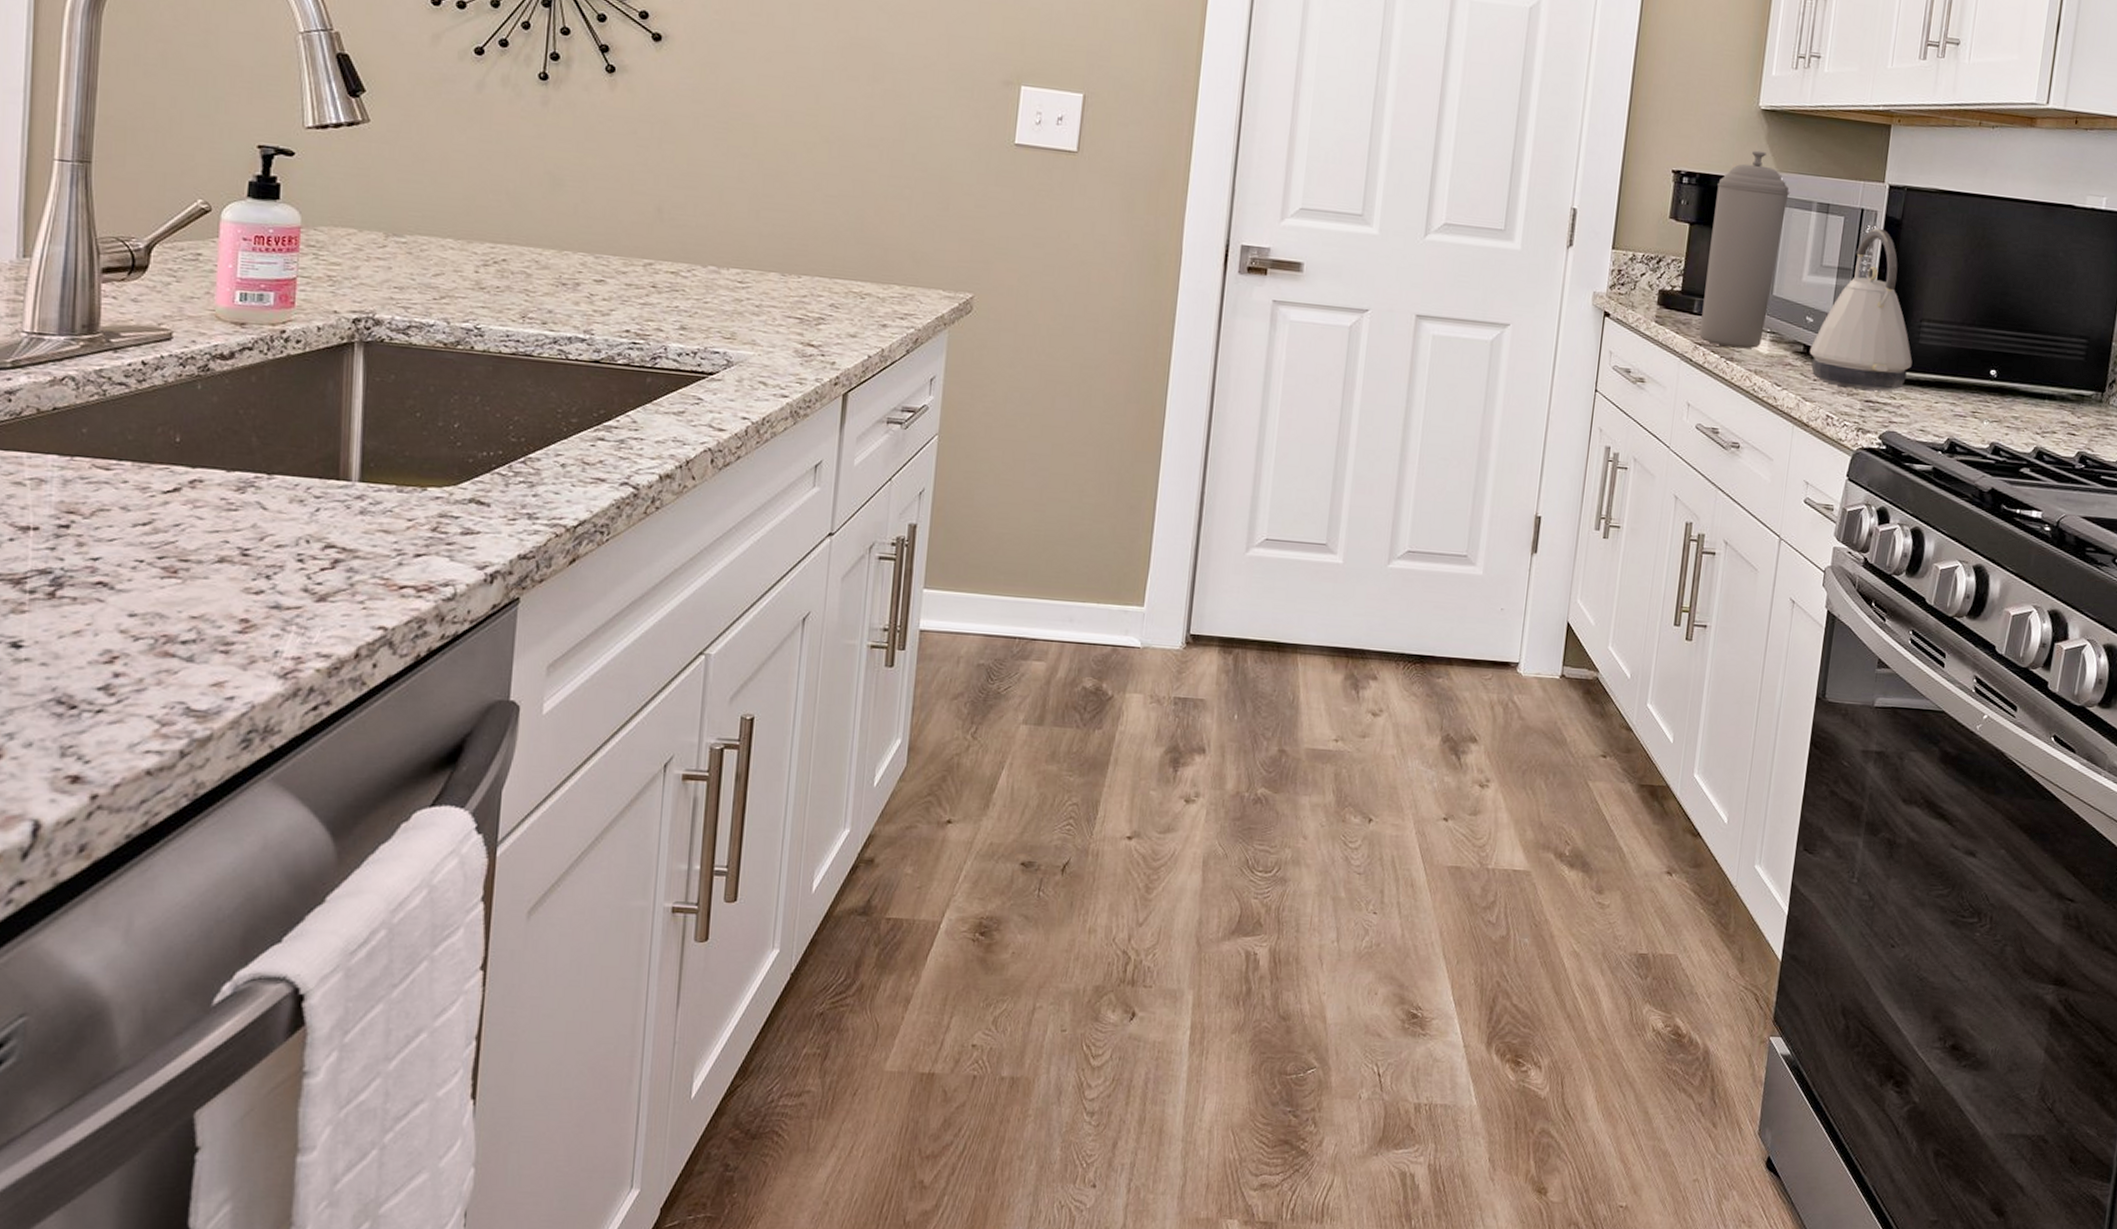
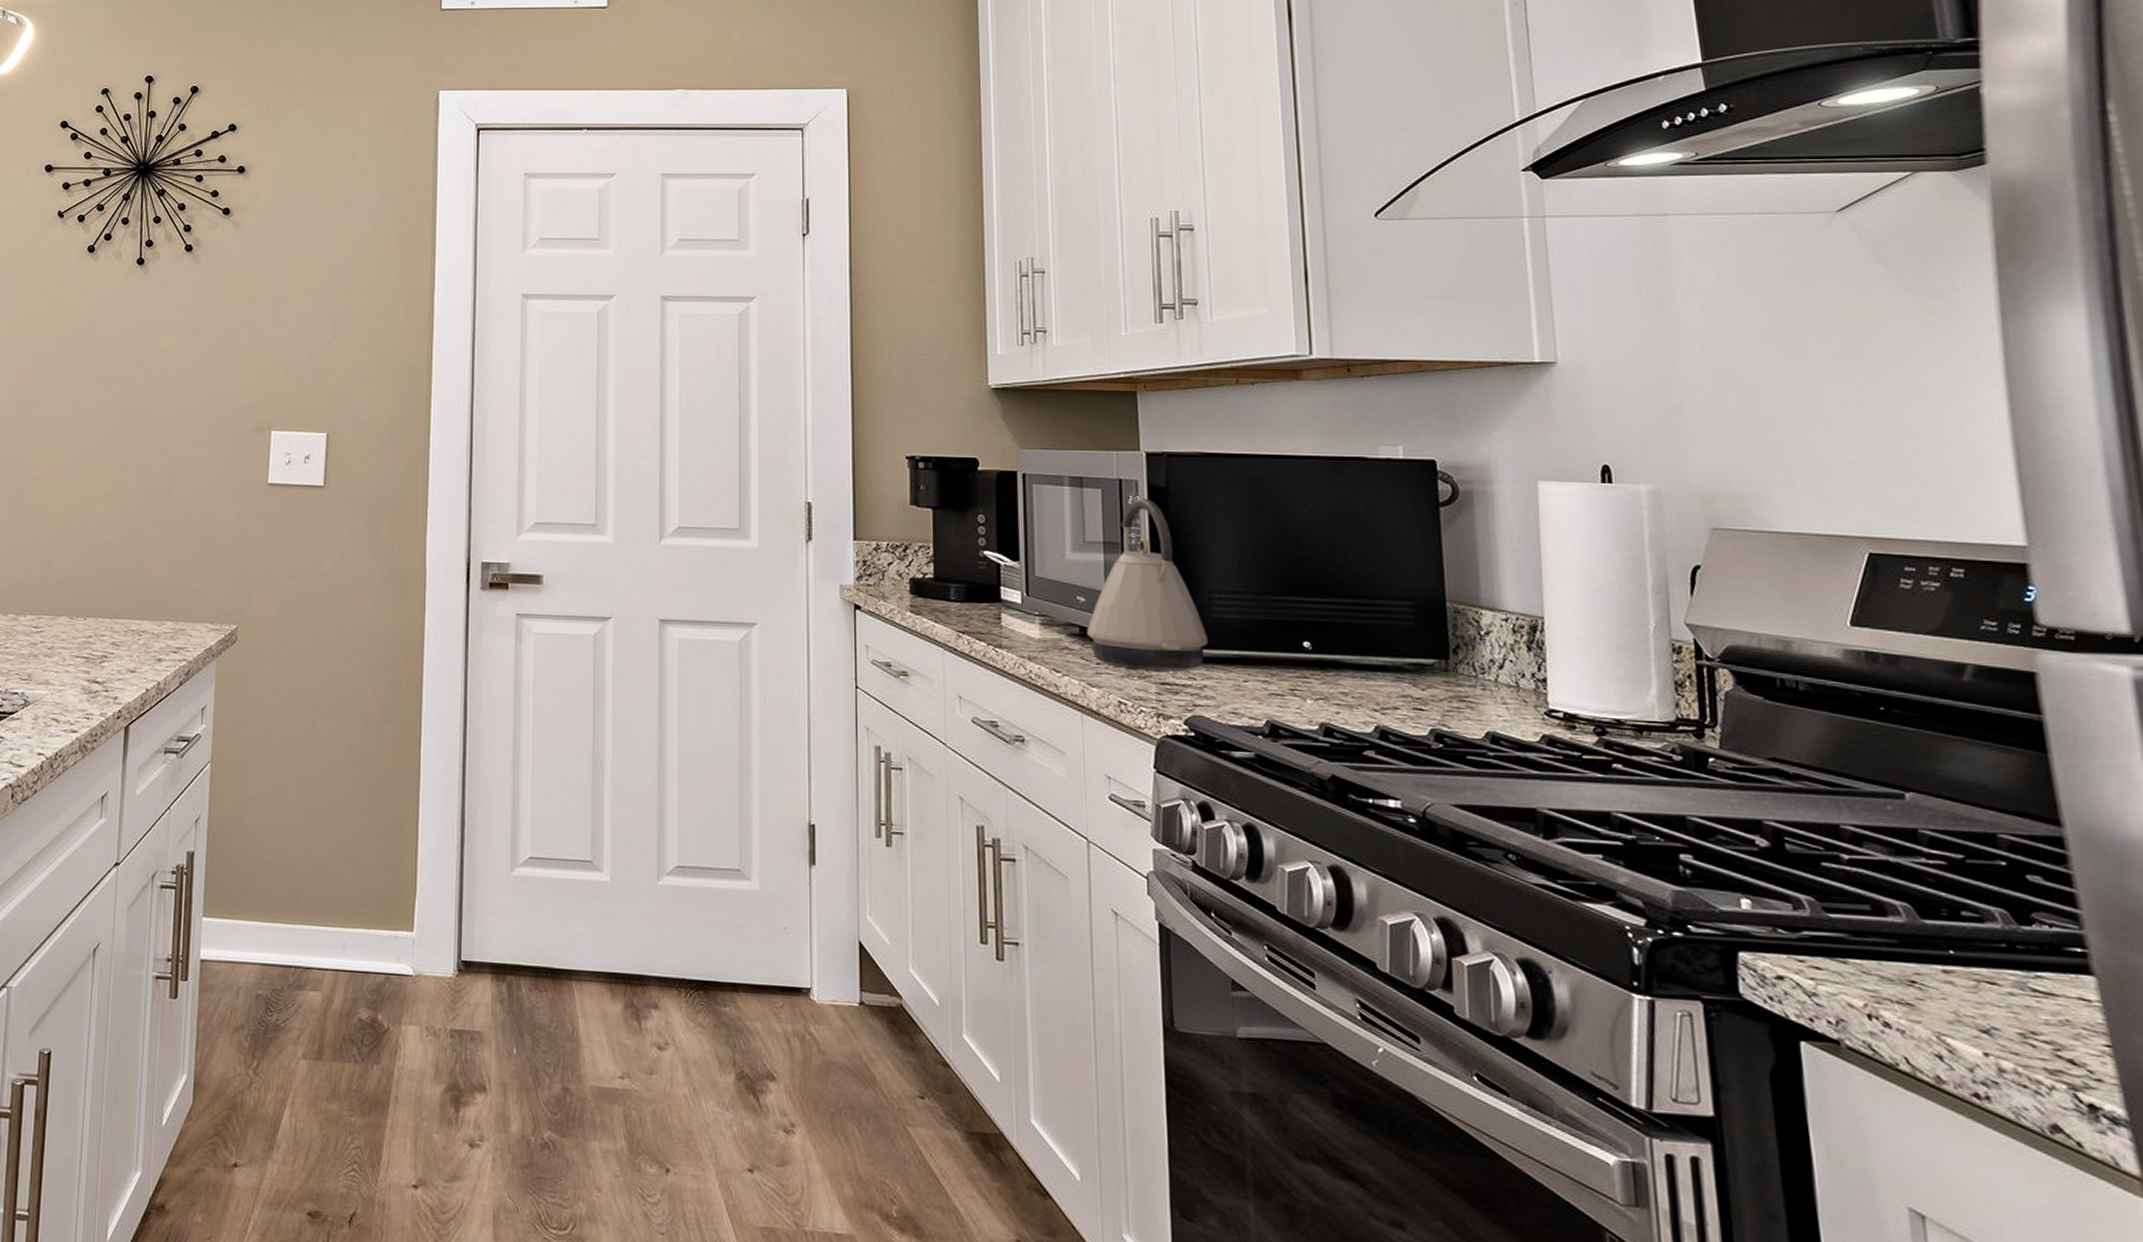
canister: present [1699,150,1789,349] -> none [957,429,1036,634]

